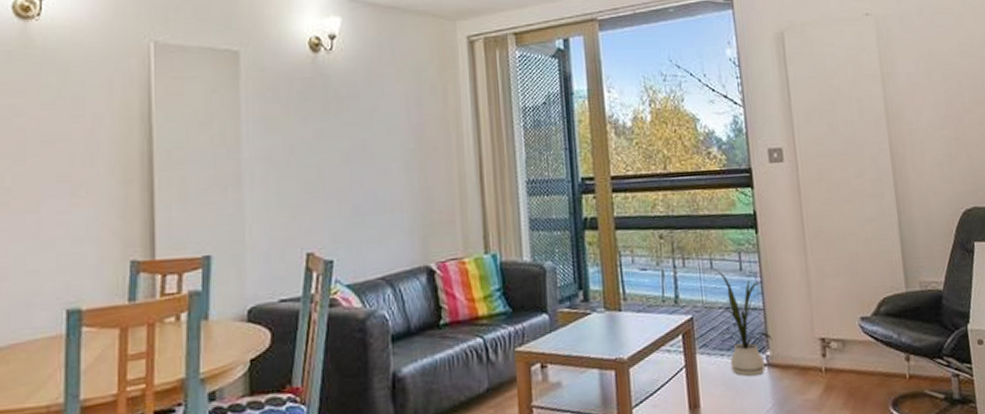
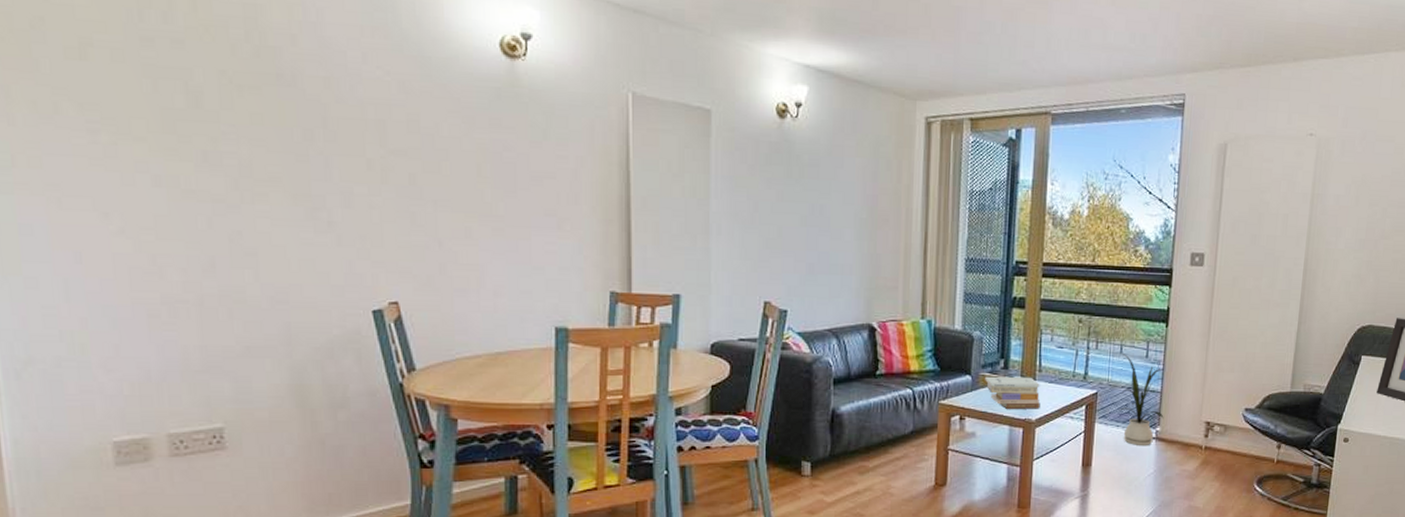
books: none [563,307,631,349] -> present [984,376,1040,409]

